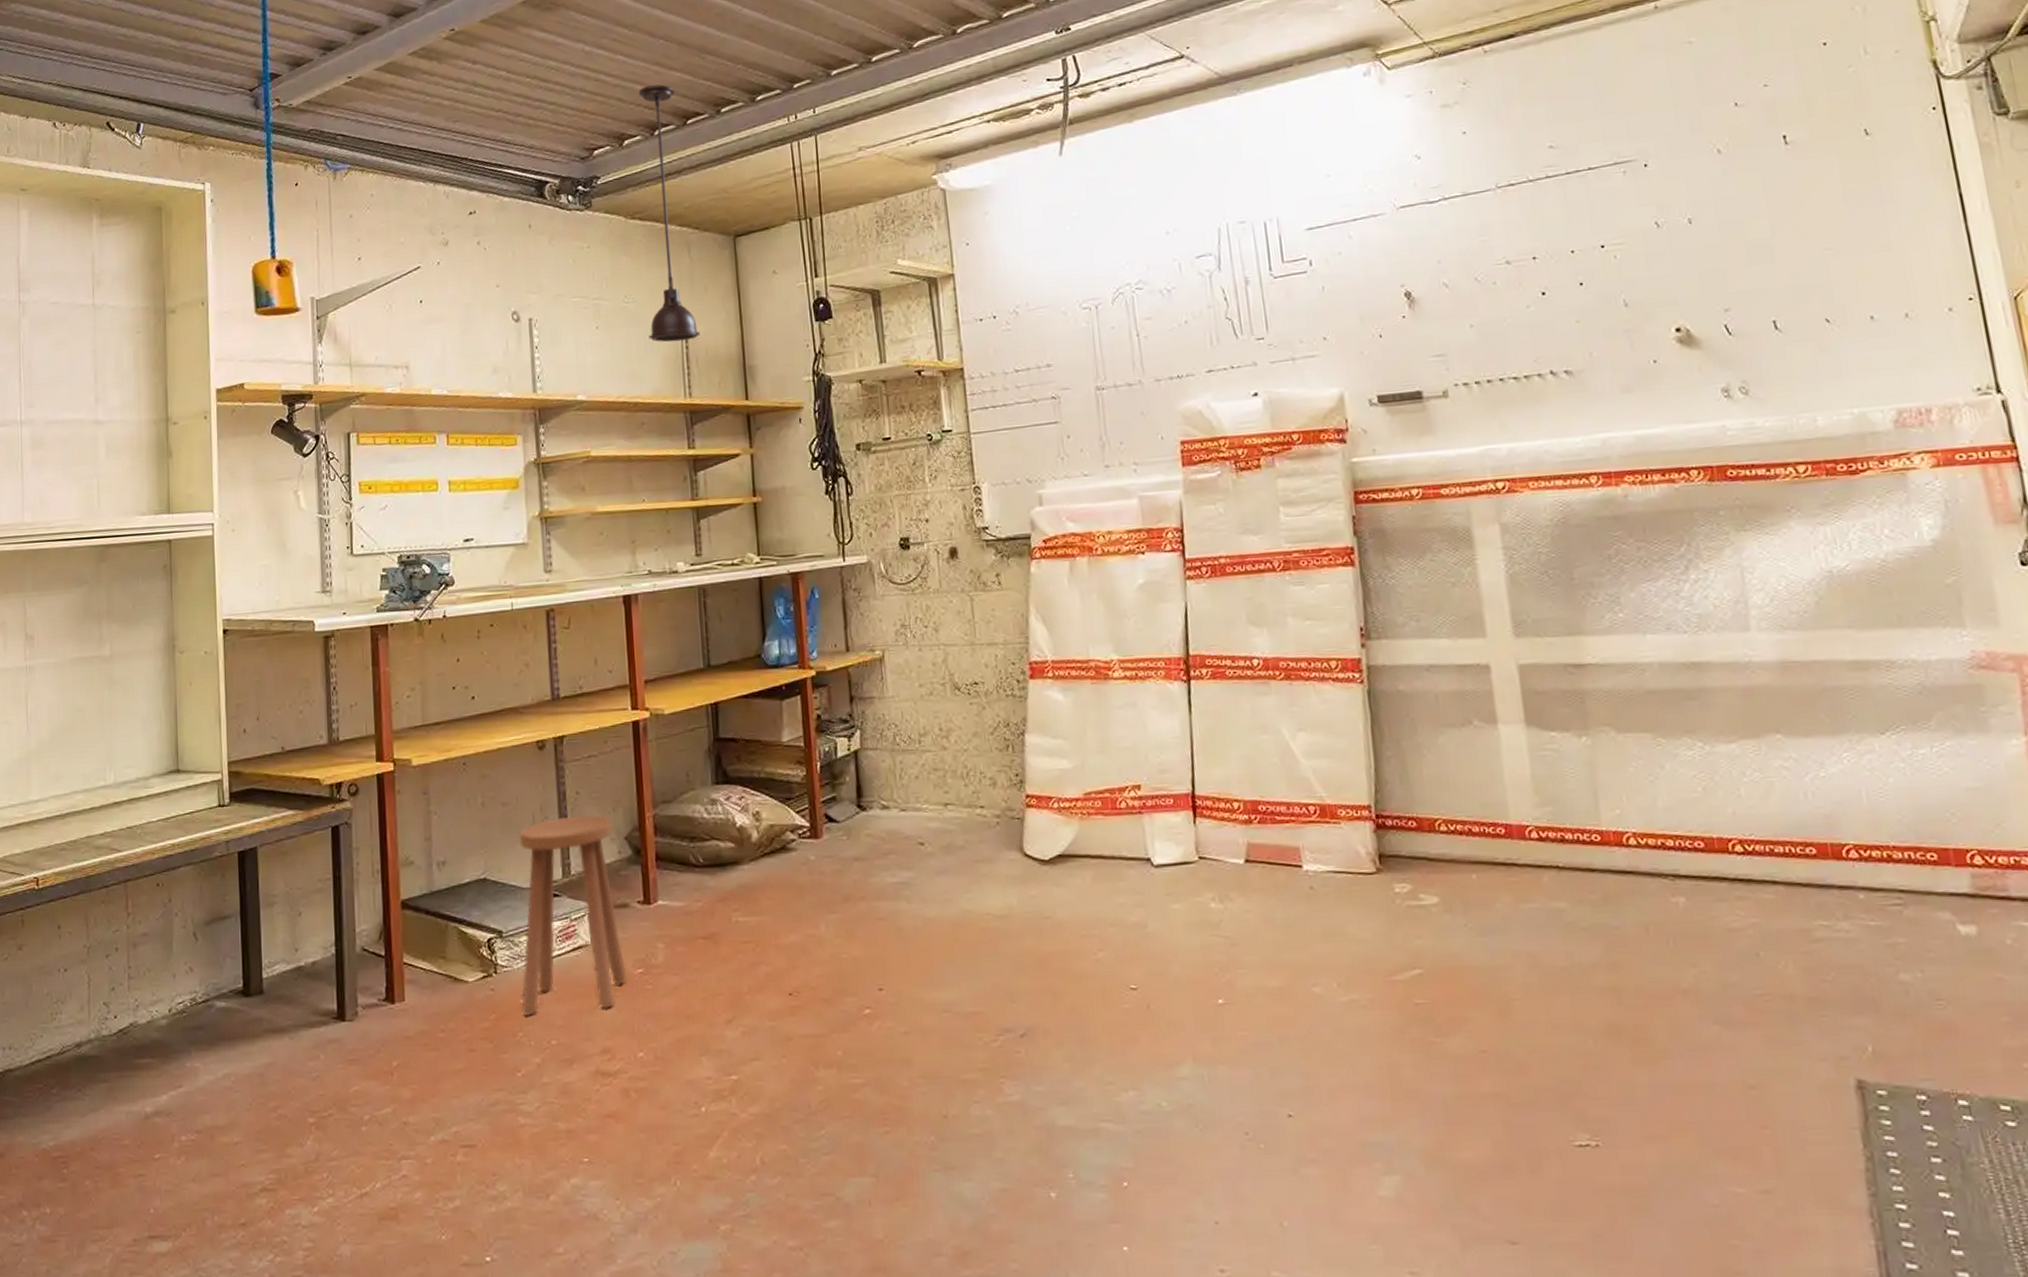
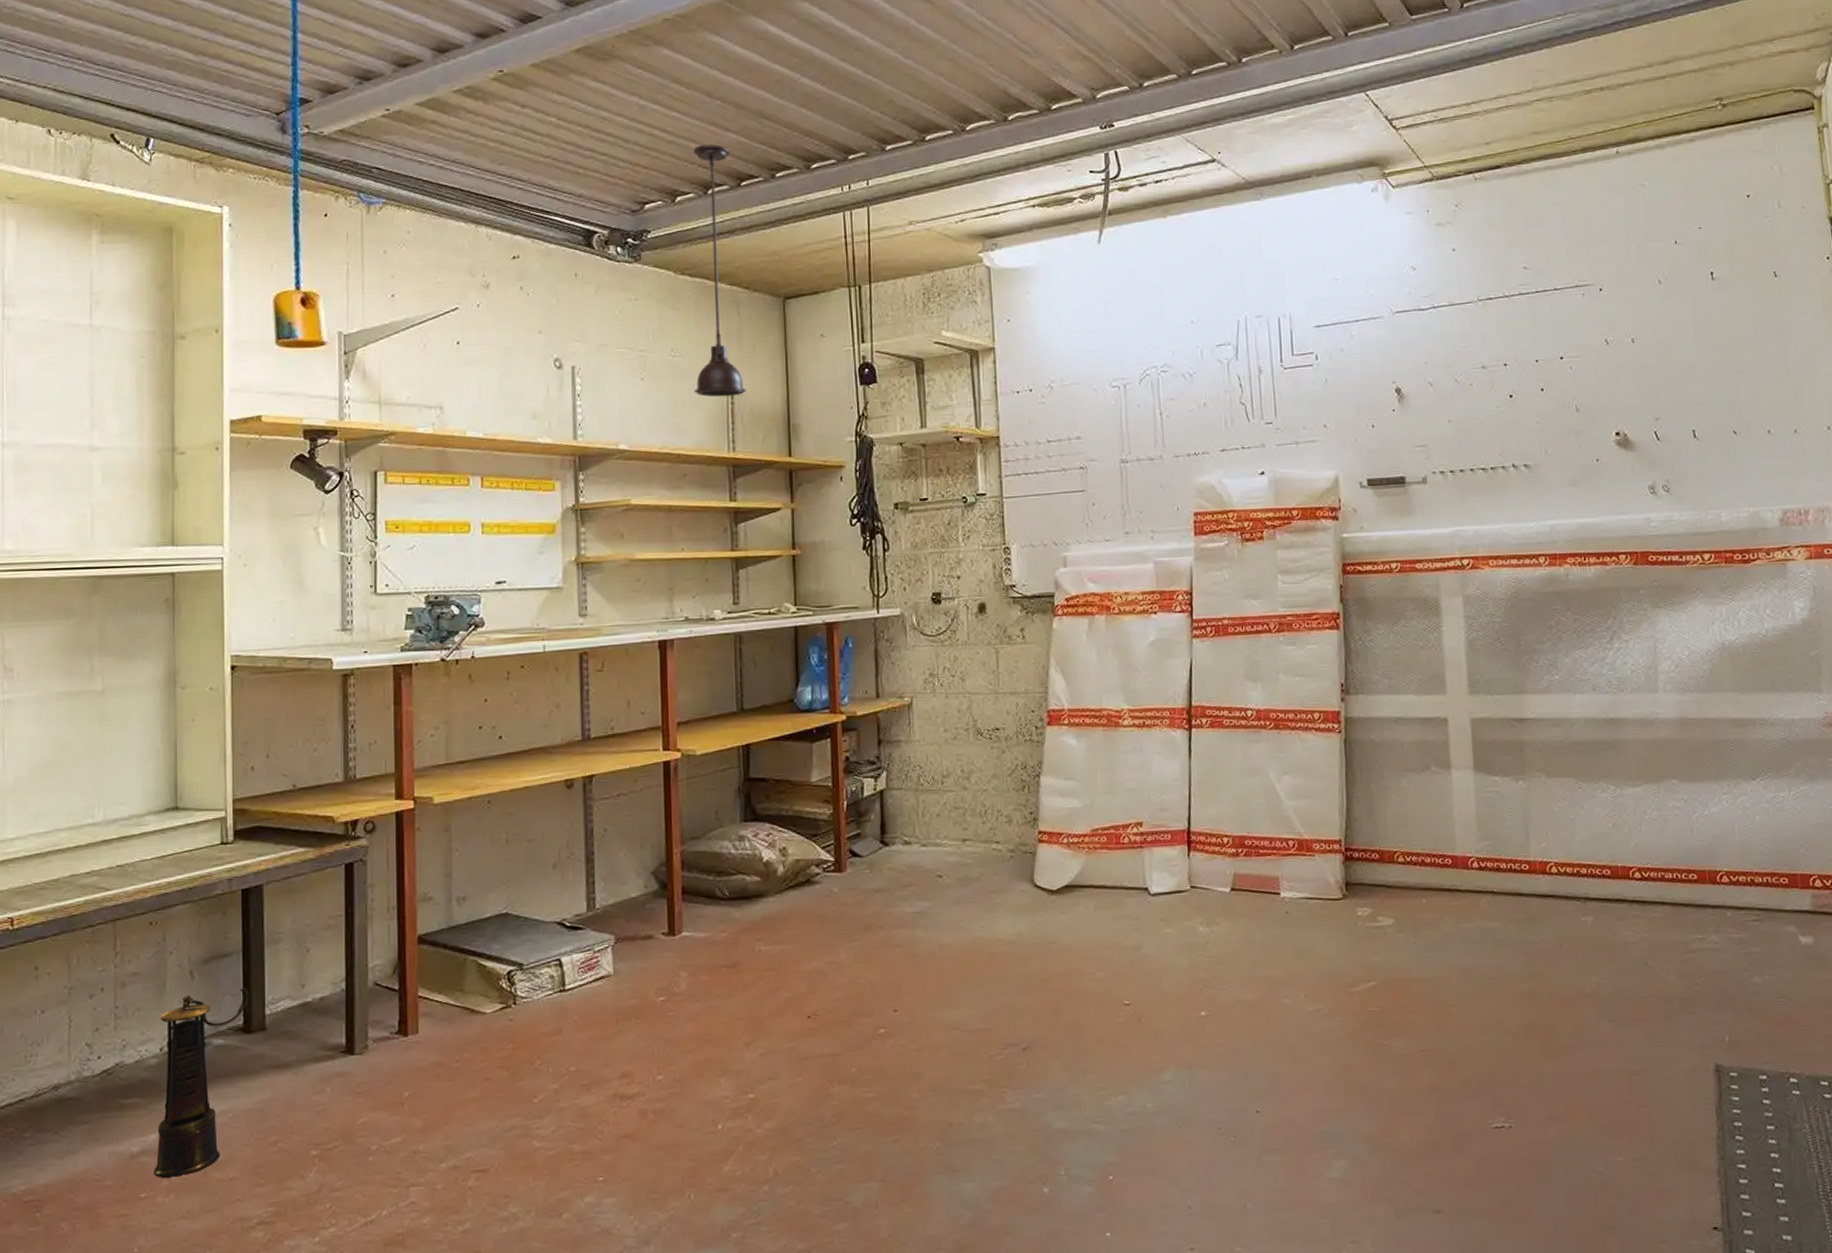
lantern: none [166,950,247,1139] -> present [153,988,249,1178]
stool: present [519,814,627,1016] -> none [541,851,649,1044]

